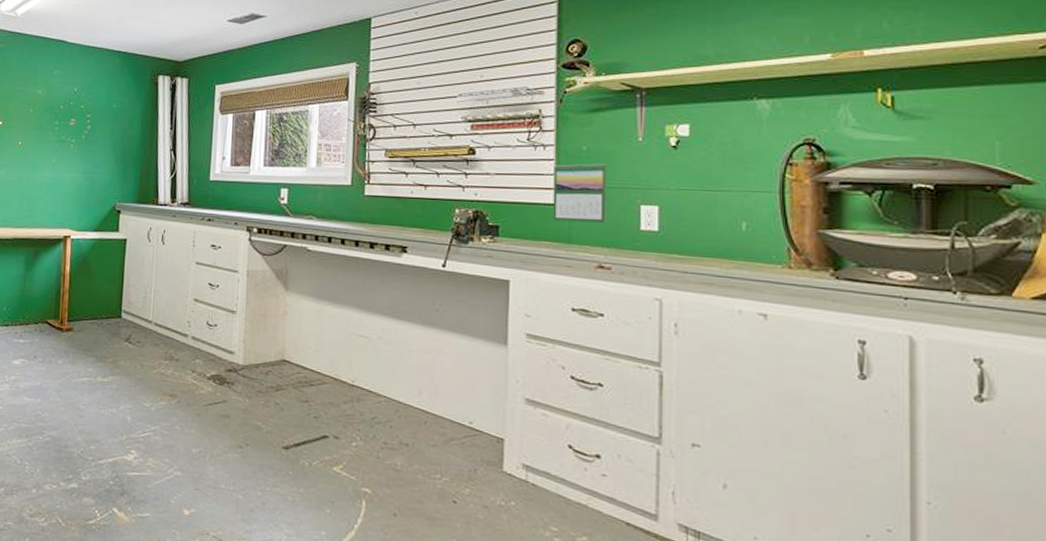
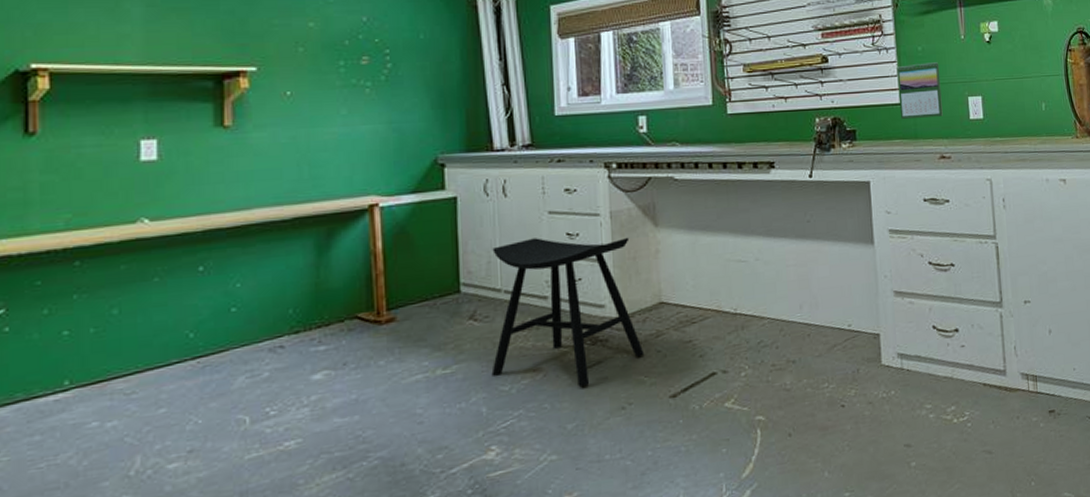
stool: none [137,283,264,419] -> present [491,237,645,387]

